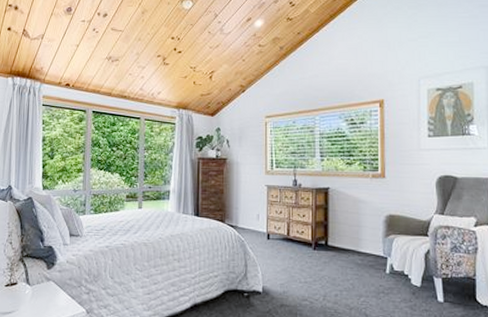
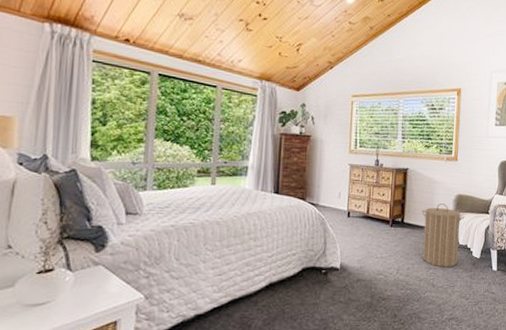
laundry hamper: none [347,225,399,296] -> present [421,204,465,267]

